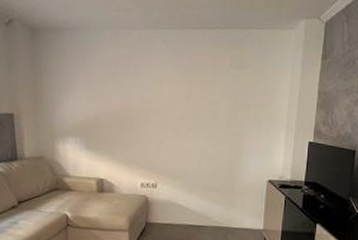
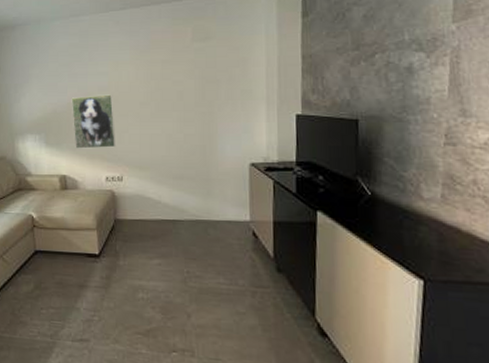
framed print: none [114,106,155,157] -> present [71,94,116,149]

